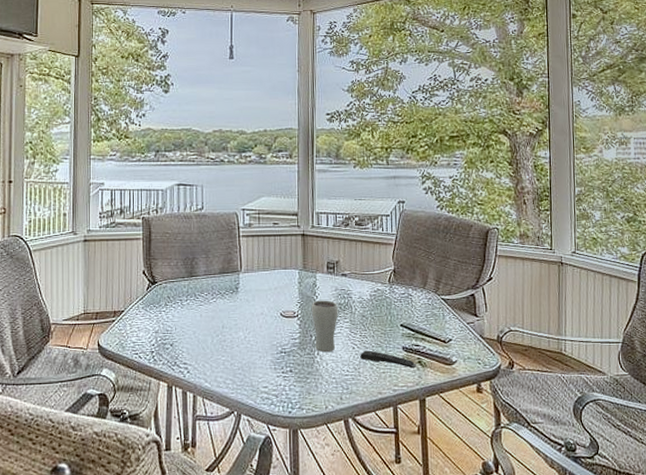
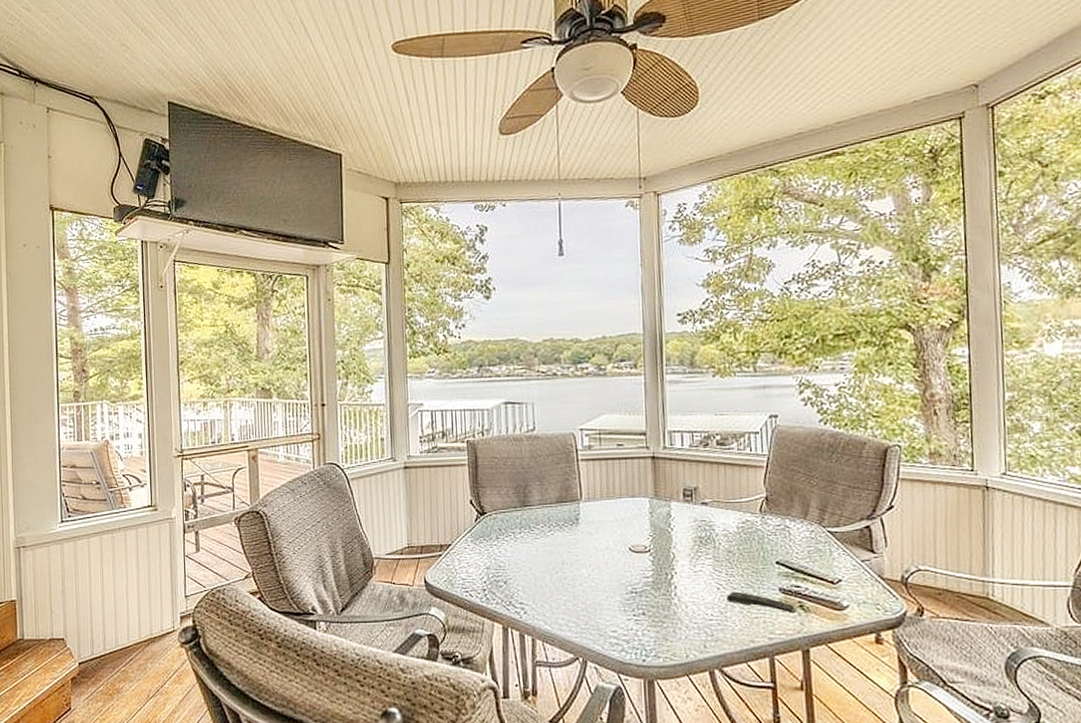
drinking glass: present [312,300,338,353] -> none [666,533,699,593]

